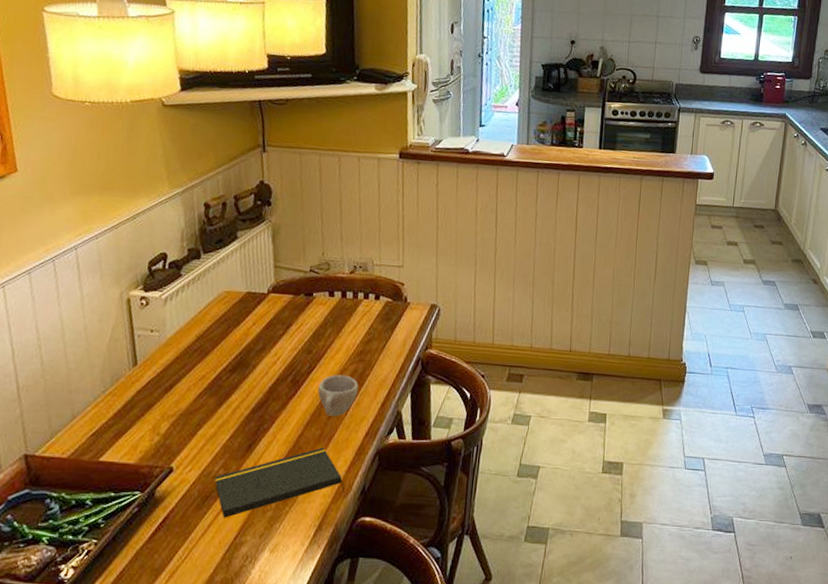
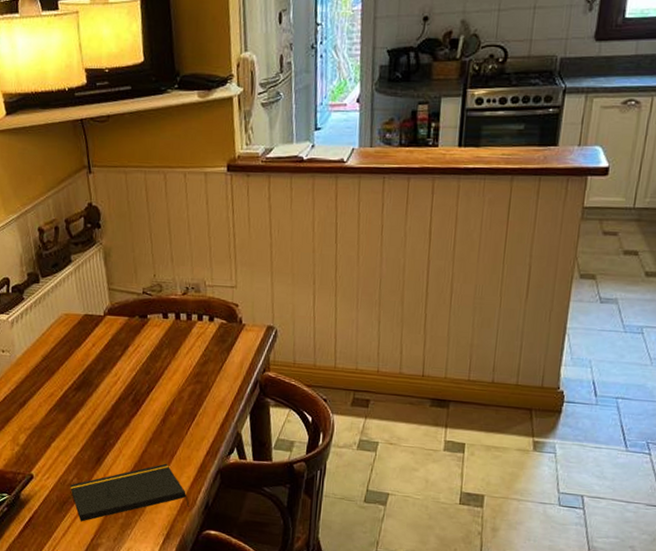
cup: present [317,374,358,416] -> none [157,395,197,435]

